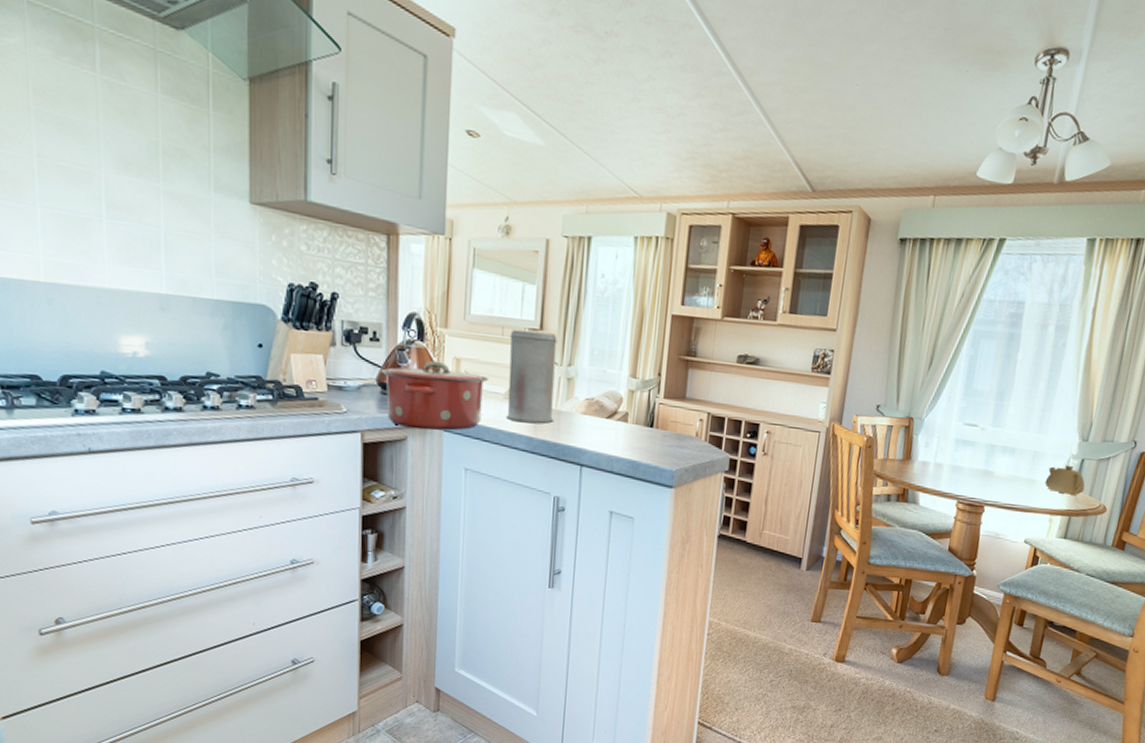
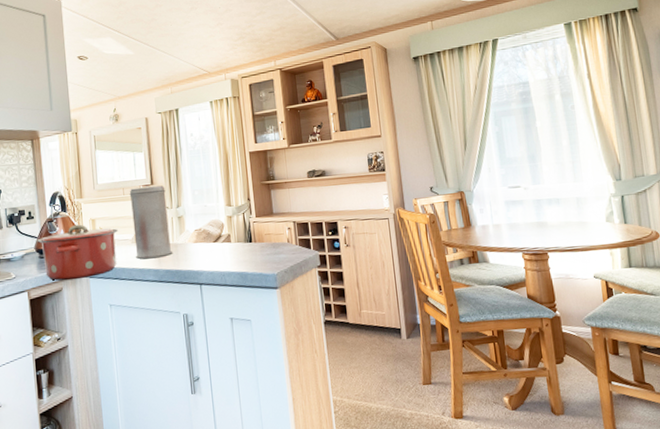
teapot: present [1045,465,1085,495] -> none [594,203,633,229]

